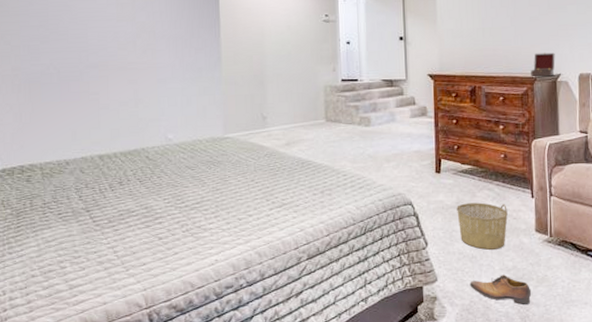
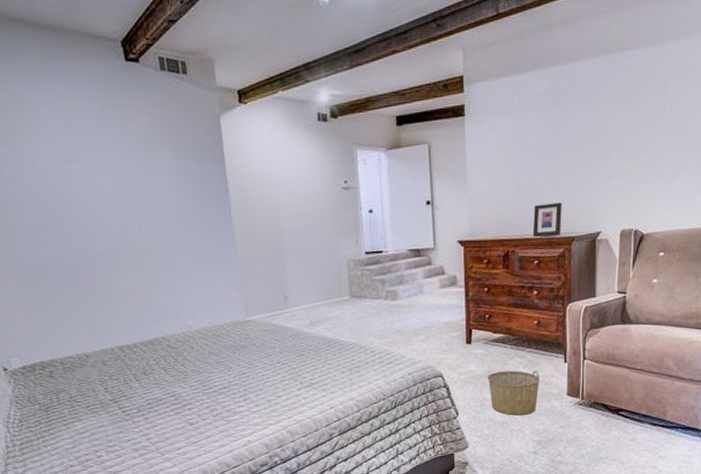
shoe: present [470,275,532,305] -> none [500,438,561,464]
picture frame: none [497,45,524,76] -> present [532,202,562,238]
jewelry box: present [531,52,555,77] -> none [569,208,596,236]

